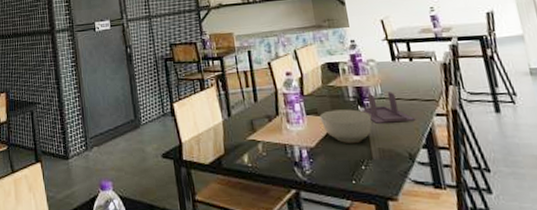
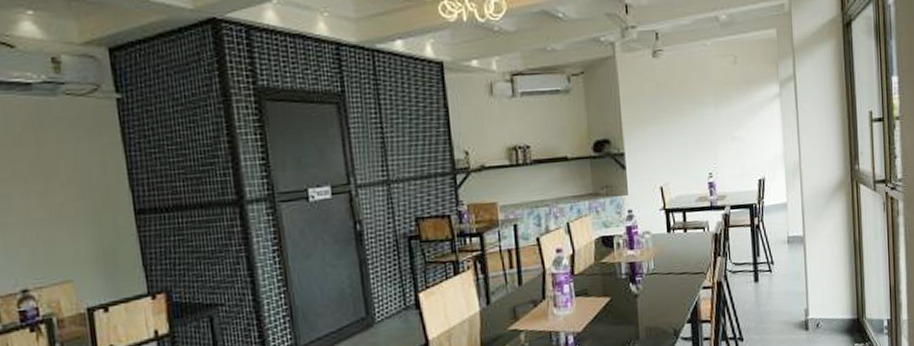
bowl: present [319,109,372,144] -> none [589,287,643,326]
napkin holder: present [360,92,416,123] -> none [632,266,684,301]

